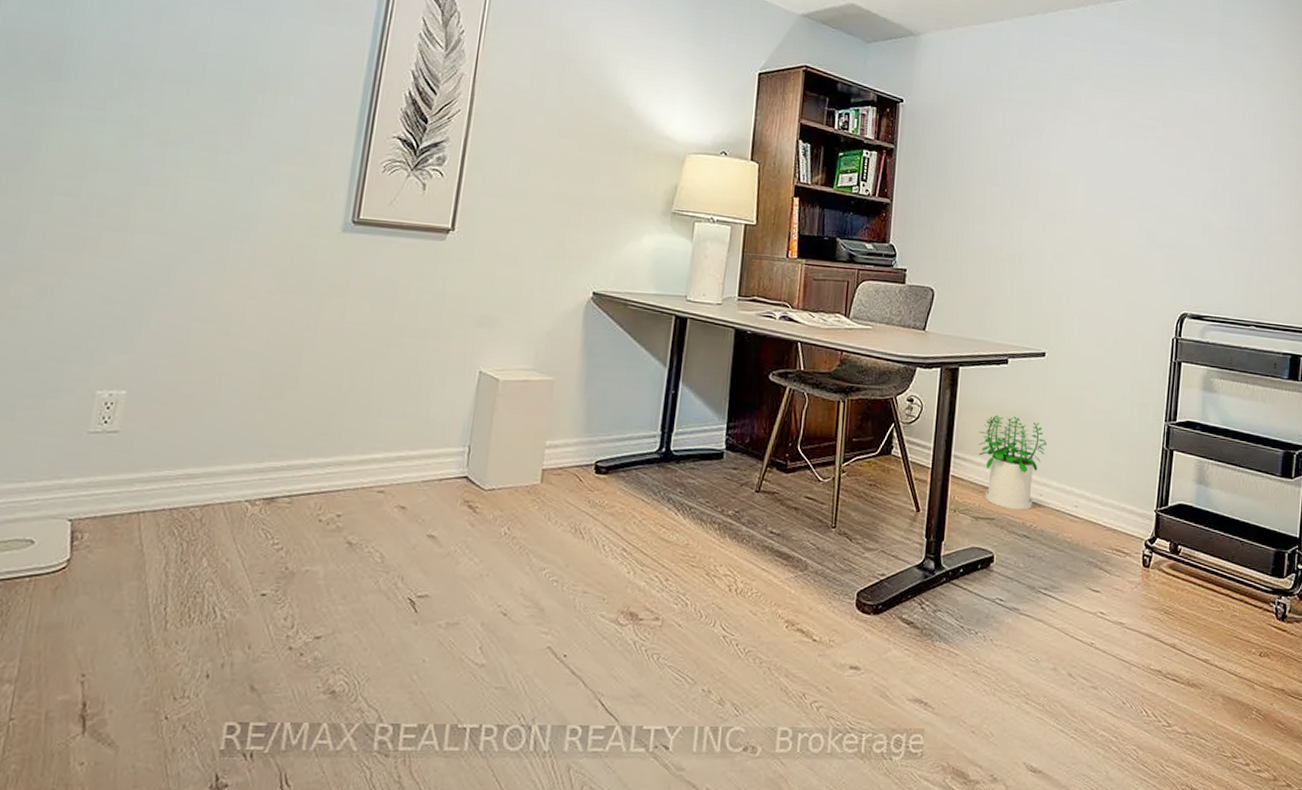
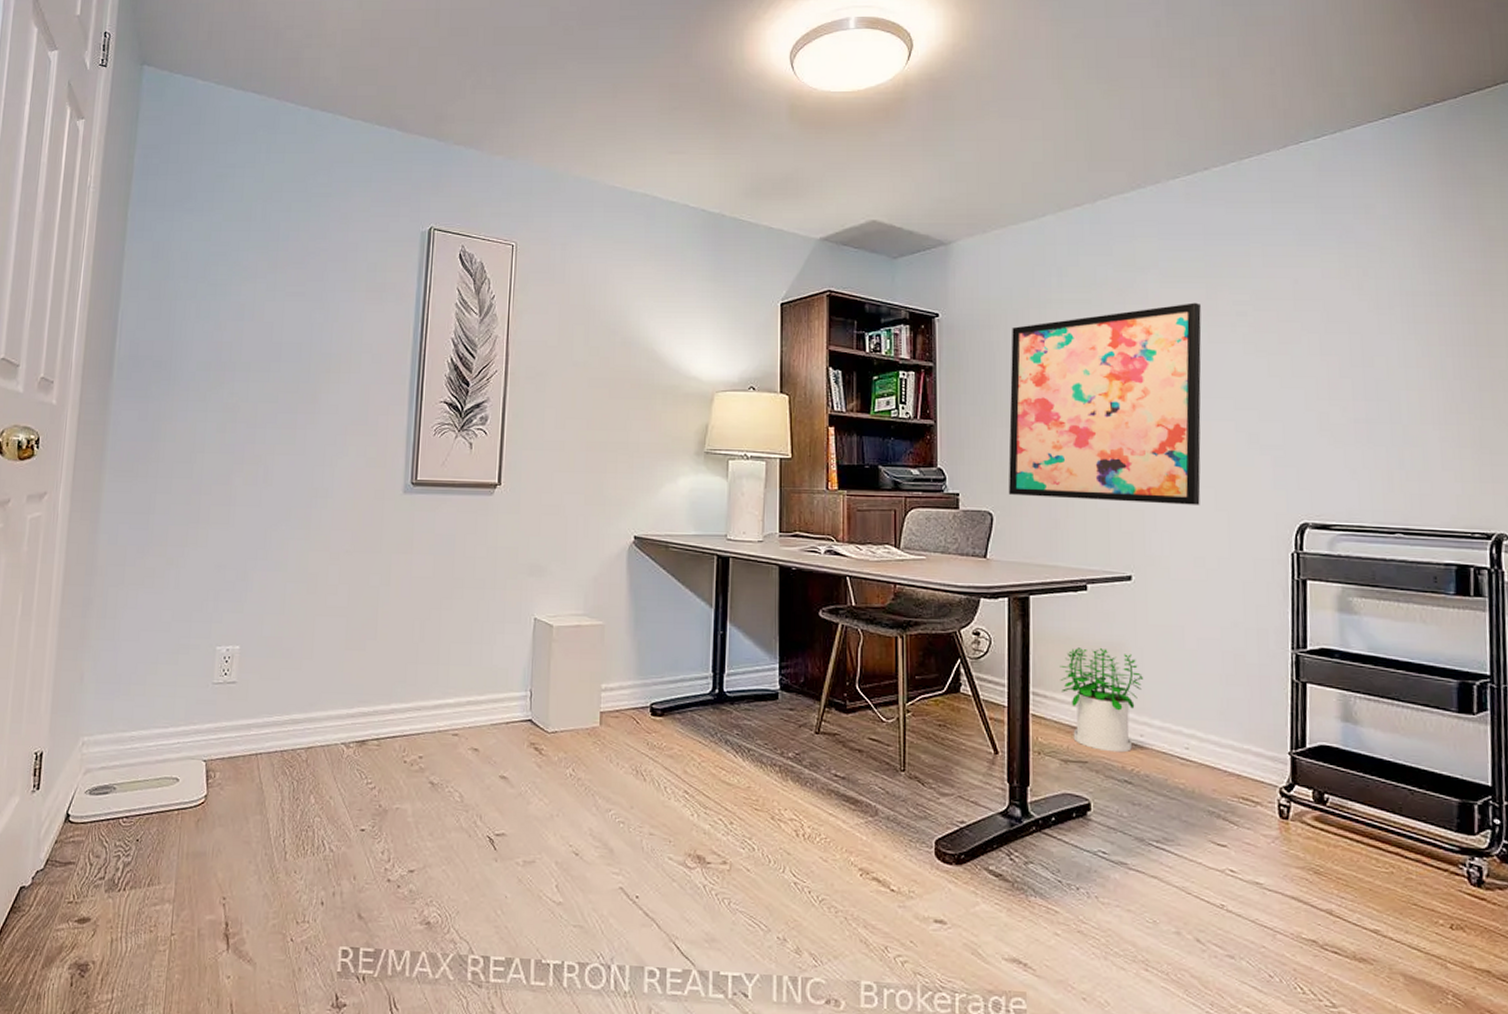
wall art: none [949,113,1122,293] -> present [1008,302,1202,505]

